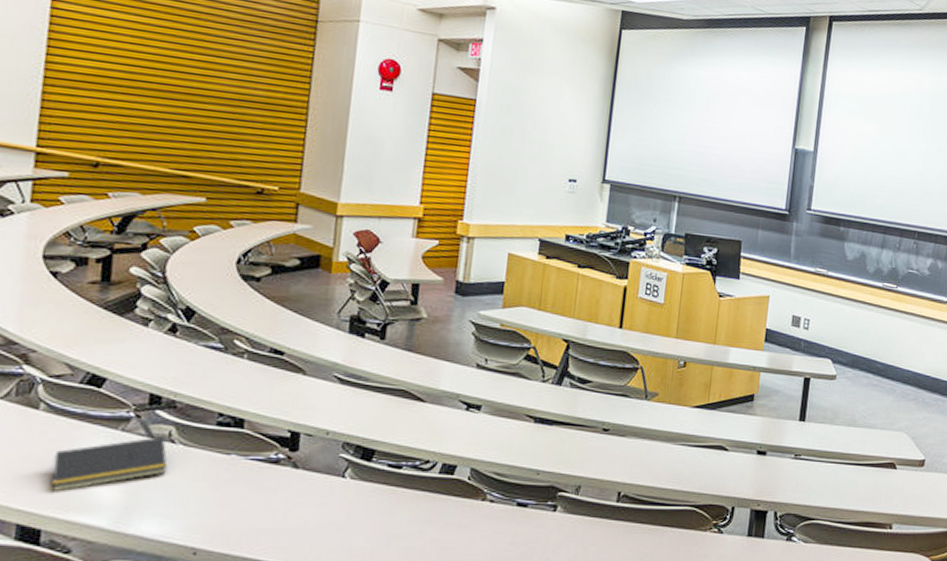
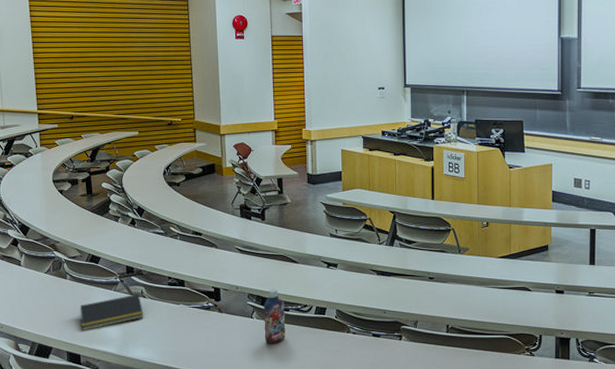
bottle: none [358,436,397,516] -> present [264,288,286,344]

